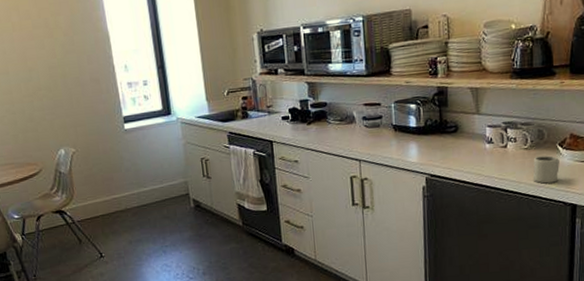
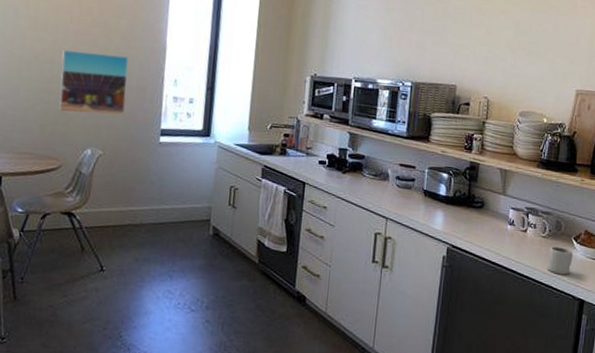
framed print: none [13,52,85,119] -> present [59,49,129,115]

